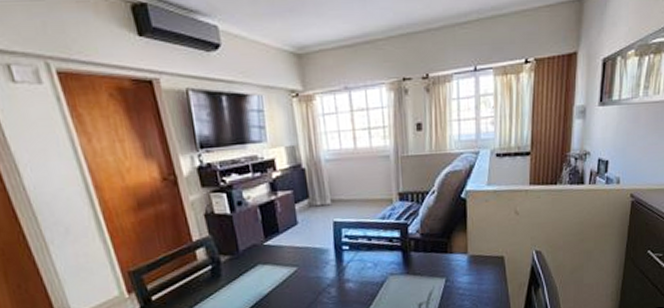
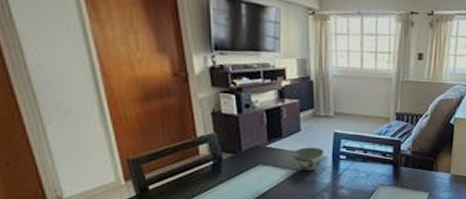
bowl: none [292,240,325,267] -> present [292,147,324,172]

